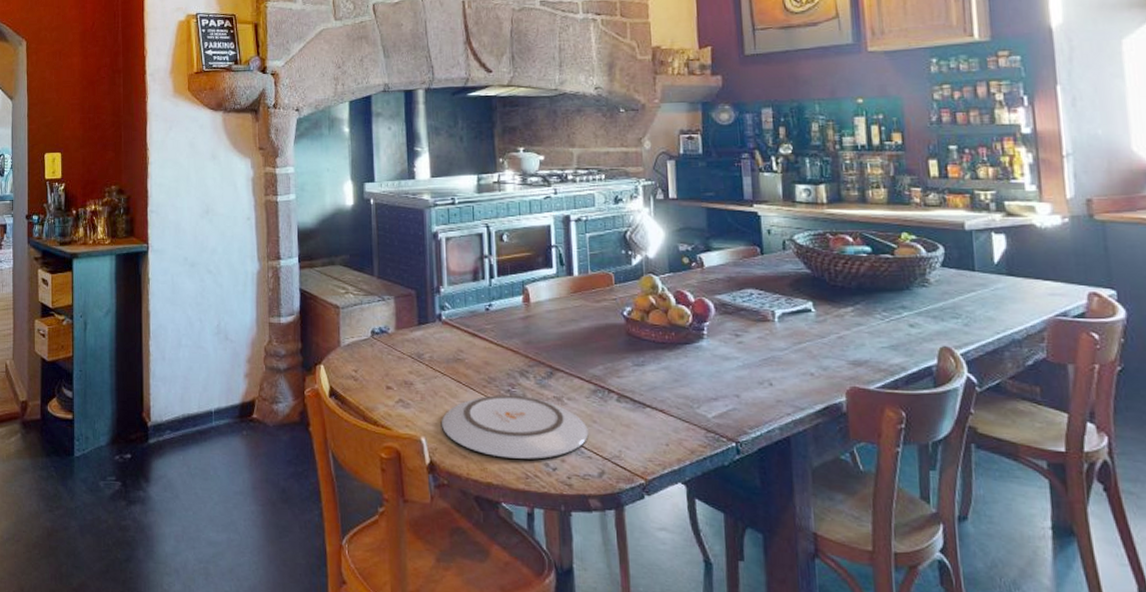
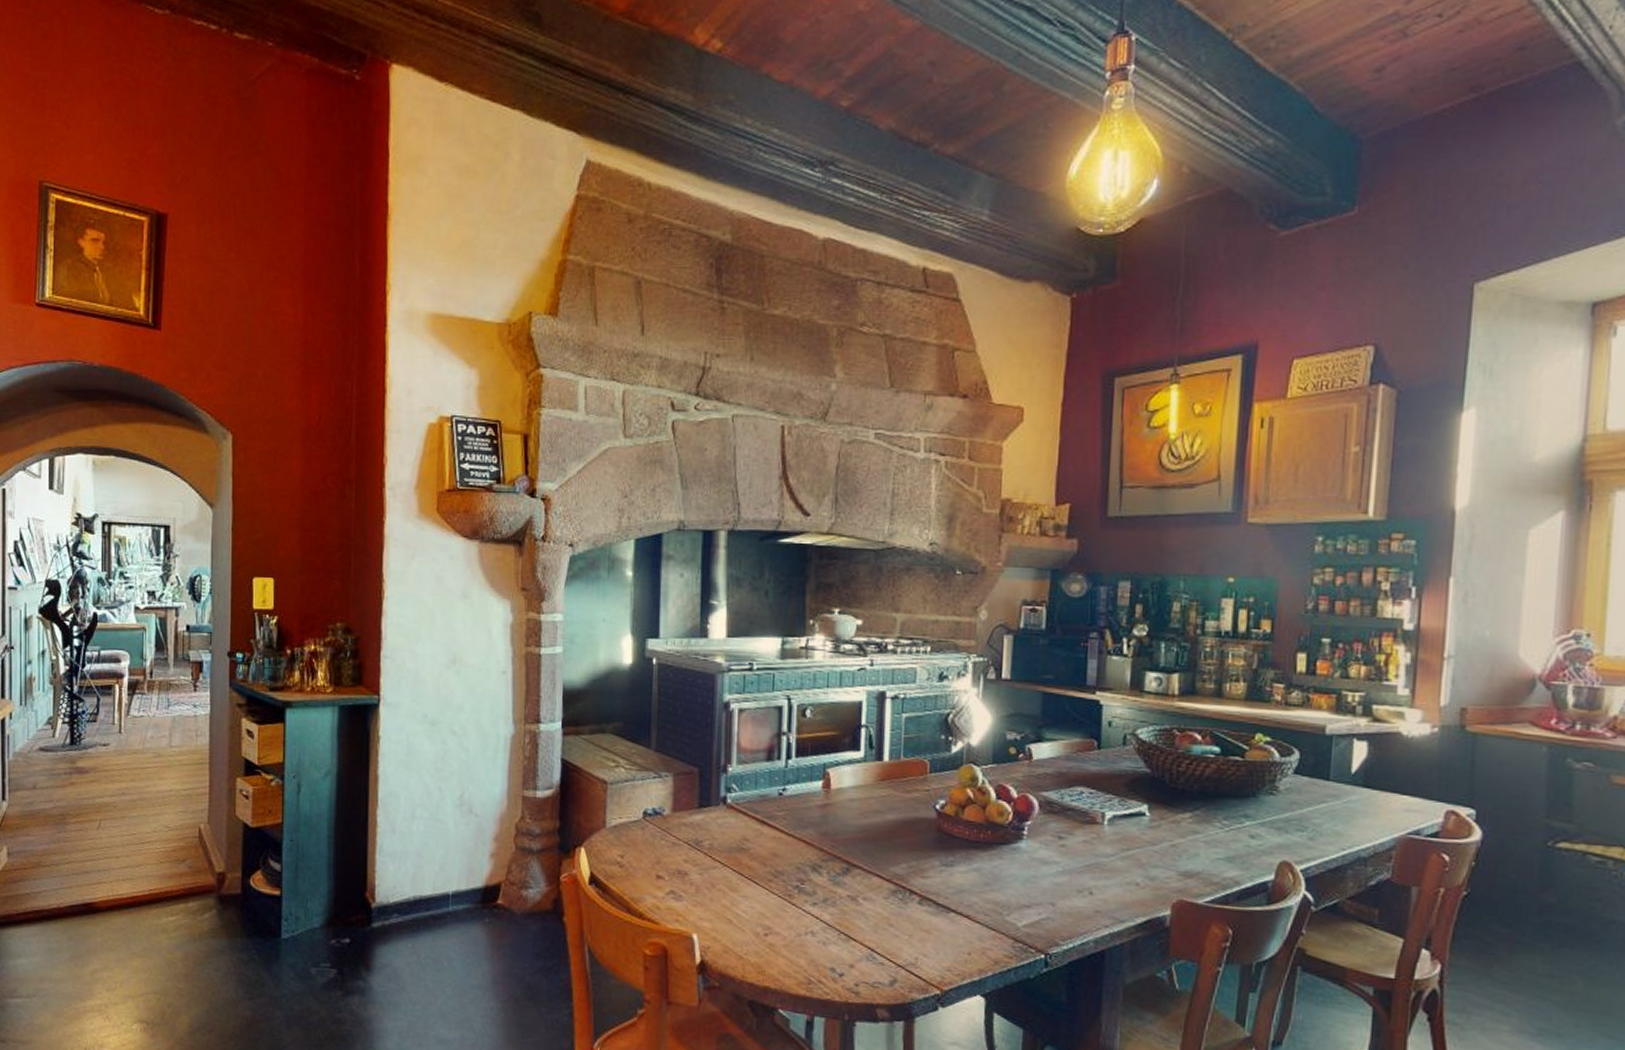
plate: present [442,394,589,459] -> none [718,890,883,964]

